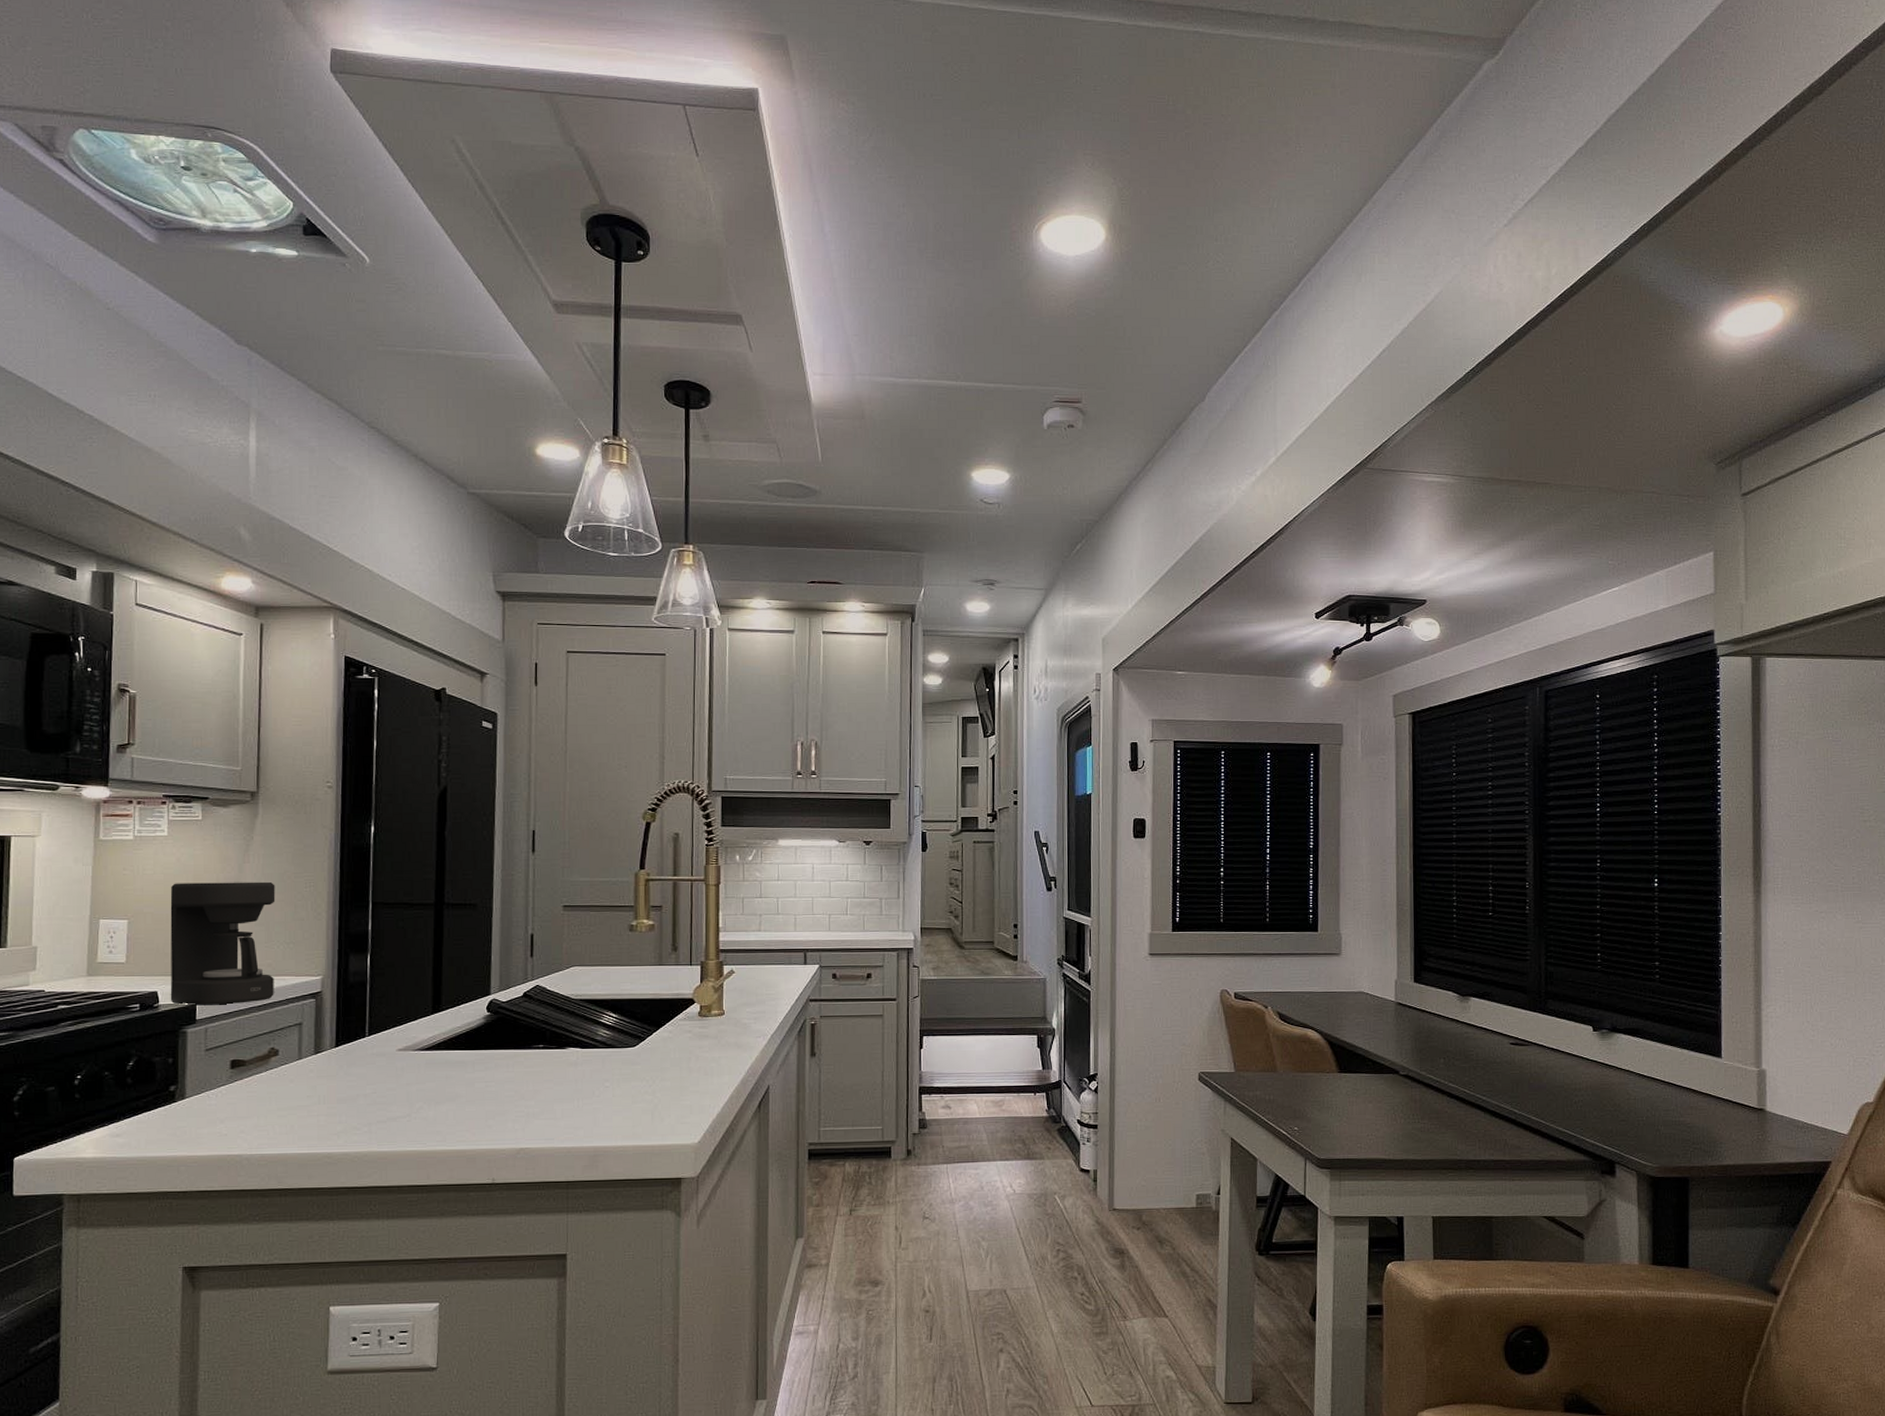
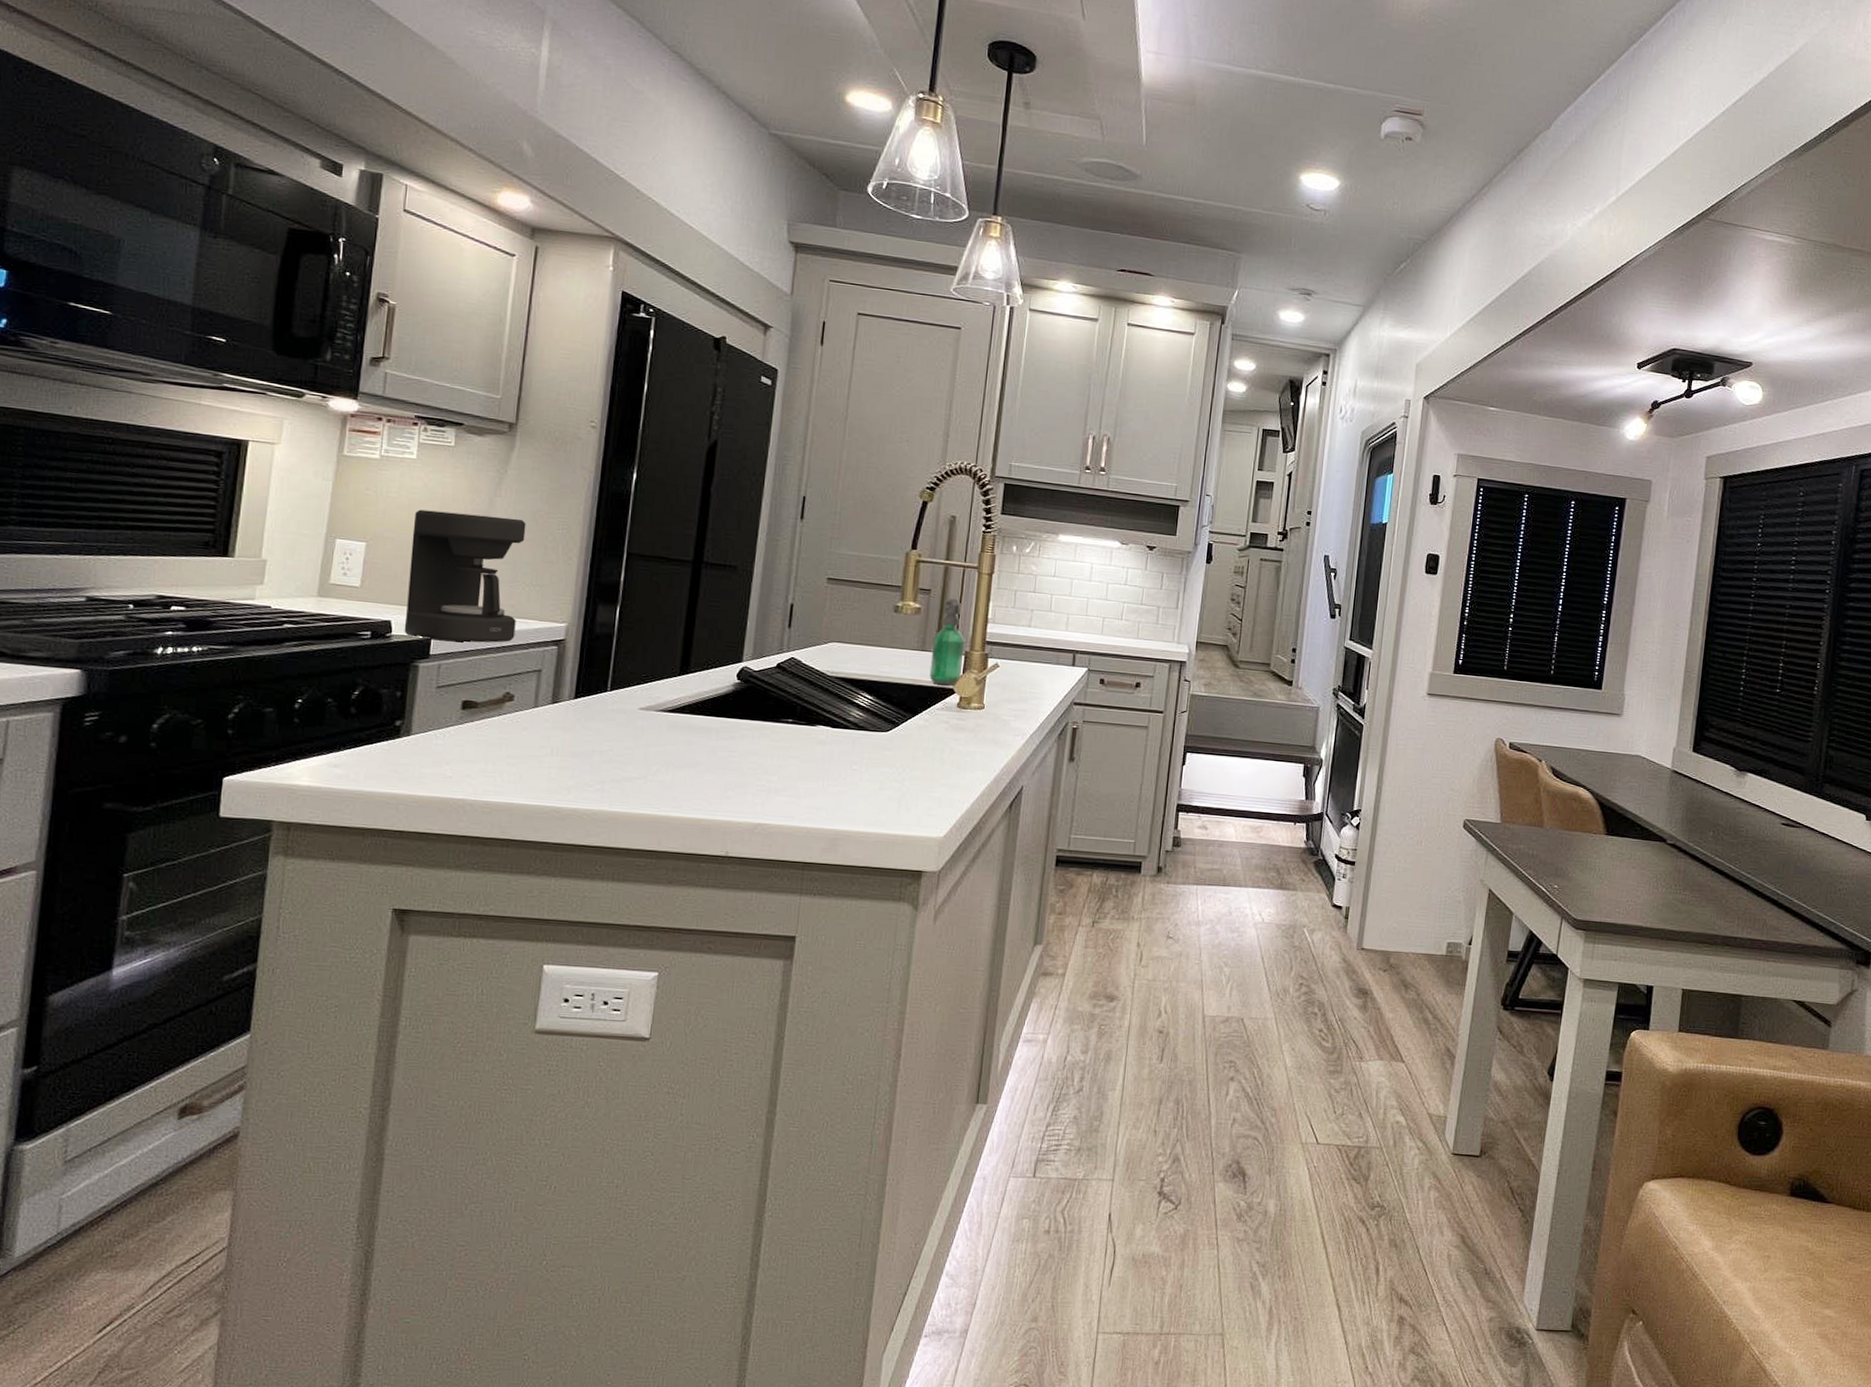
soap dispenser: none [668,912,700,996] -> present [929,598,965,685]

